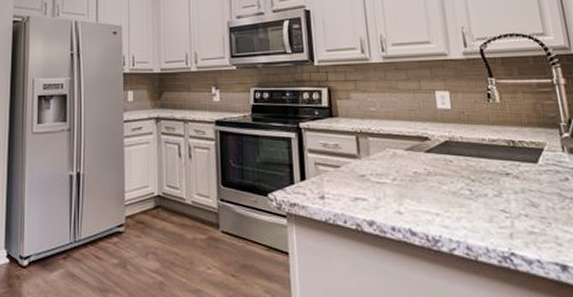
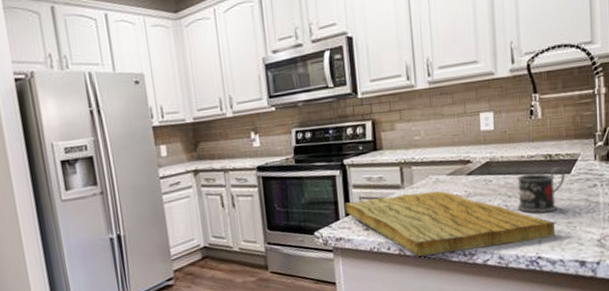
cutting board: none [300,164,528,235] -> present [345,190,555,257]
mug: none [480,155,532,202] -> present [517,167,565,213]

